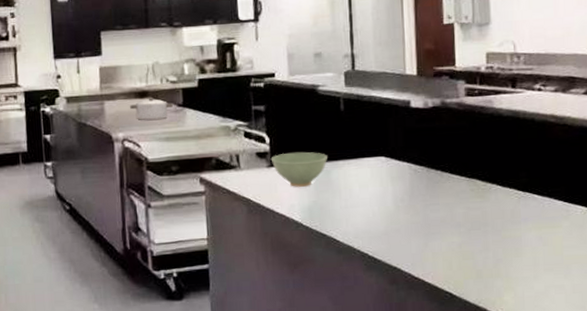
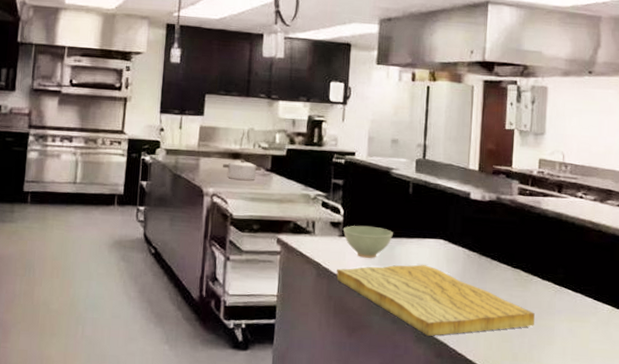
cutting board: none [269,186,498,263] -> present [336,264,535,336]

